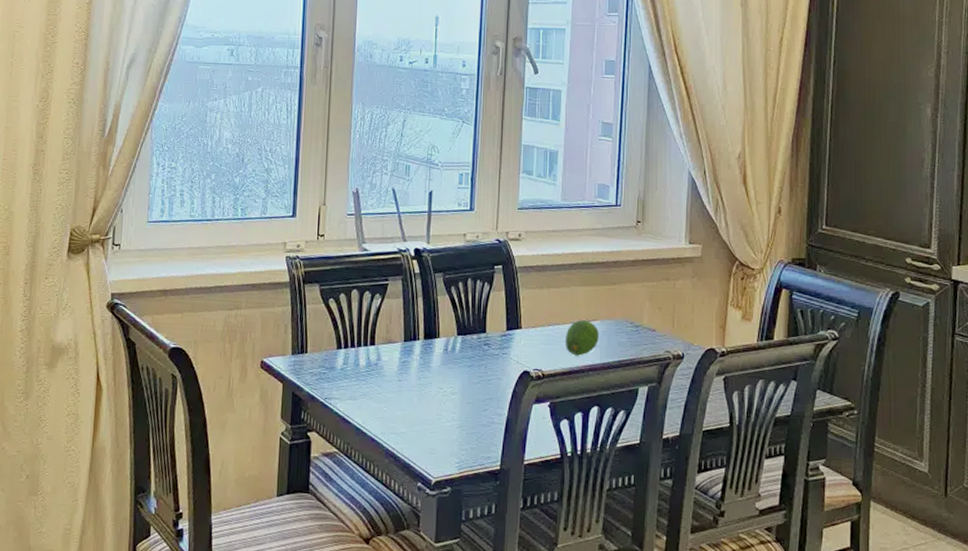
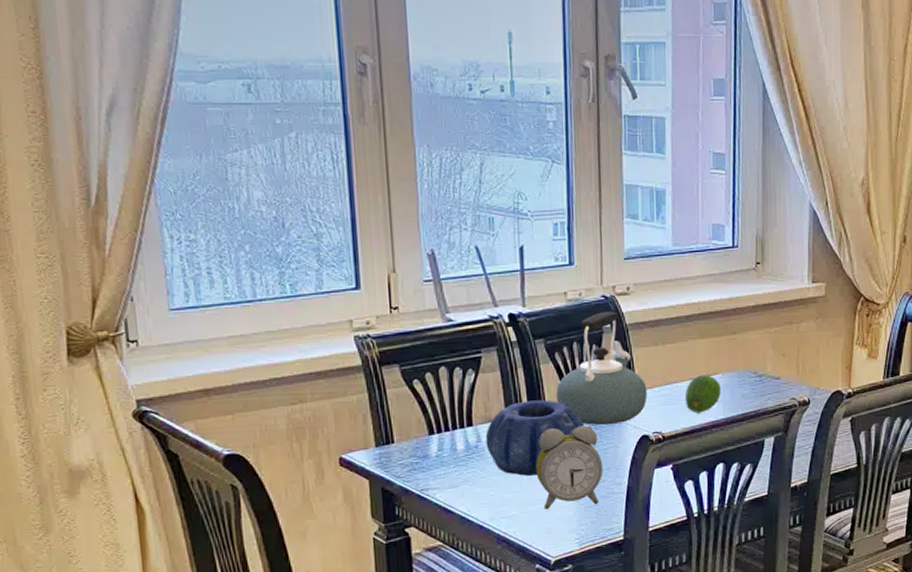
decorative bowl: none [384,327,472,397] -> present [485,400,585,476]
alarm clock: none [426,355,486,432] -> present [536,425,603,510]
kettle: none [449,254,531,357] -> present [556,311,648,425]

